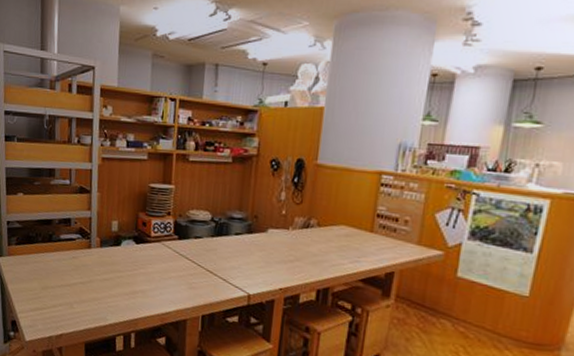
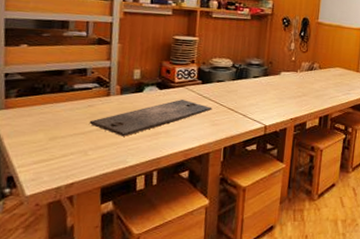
cutting board: none [73,256,190,292] -> present [89,99,212,137]

